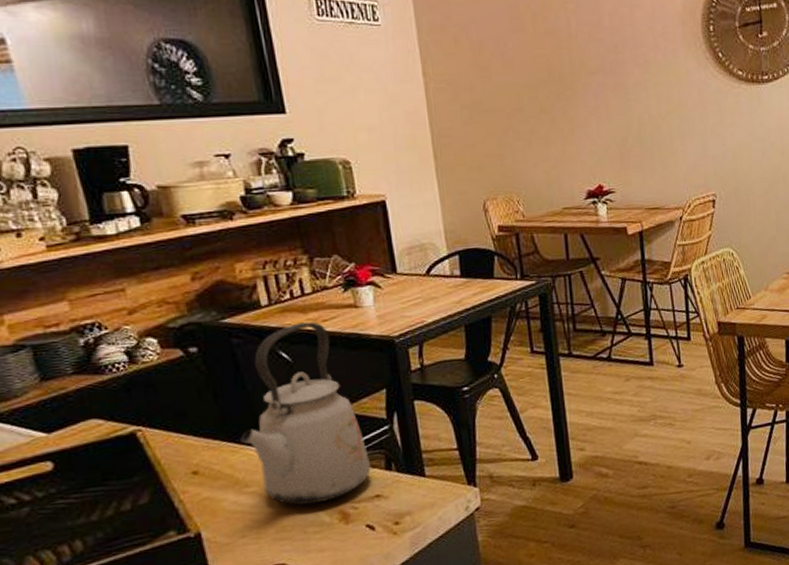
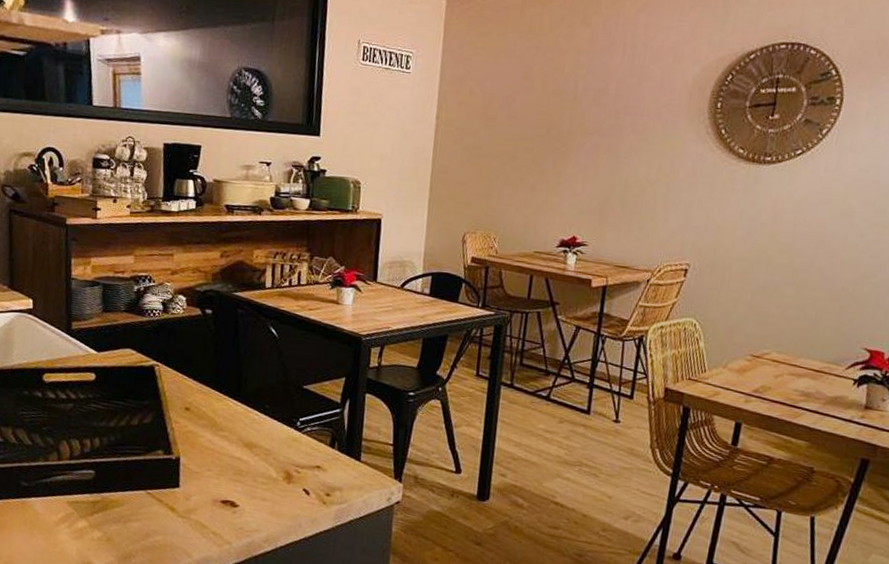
kettle: present [240,321,372,505] -> none [225,307,319,460]

